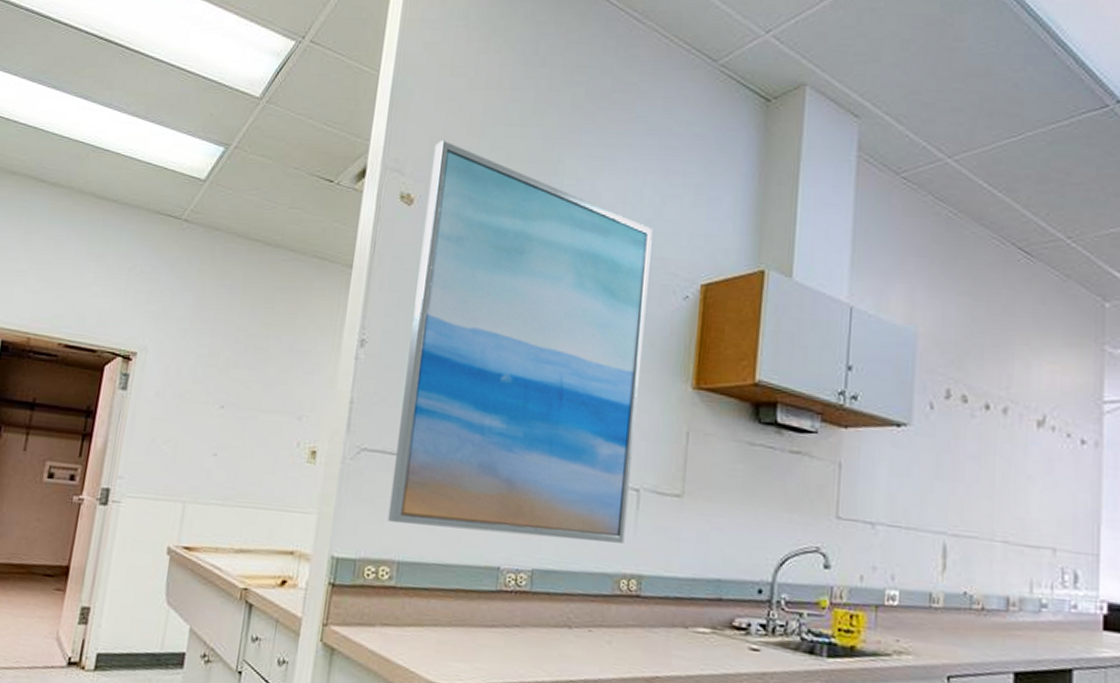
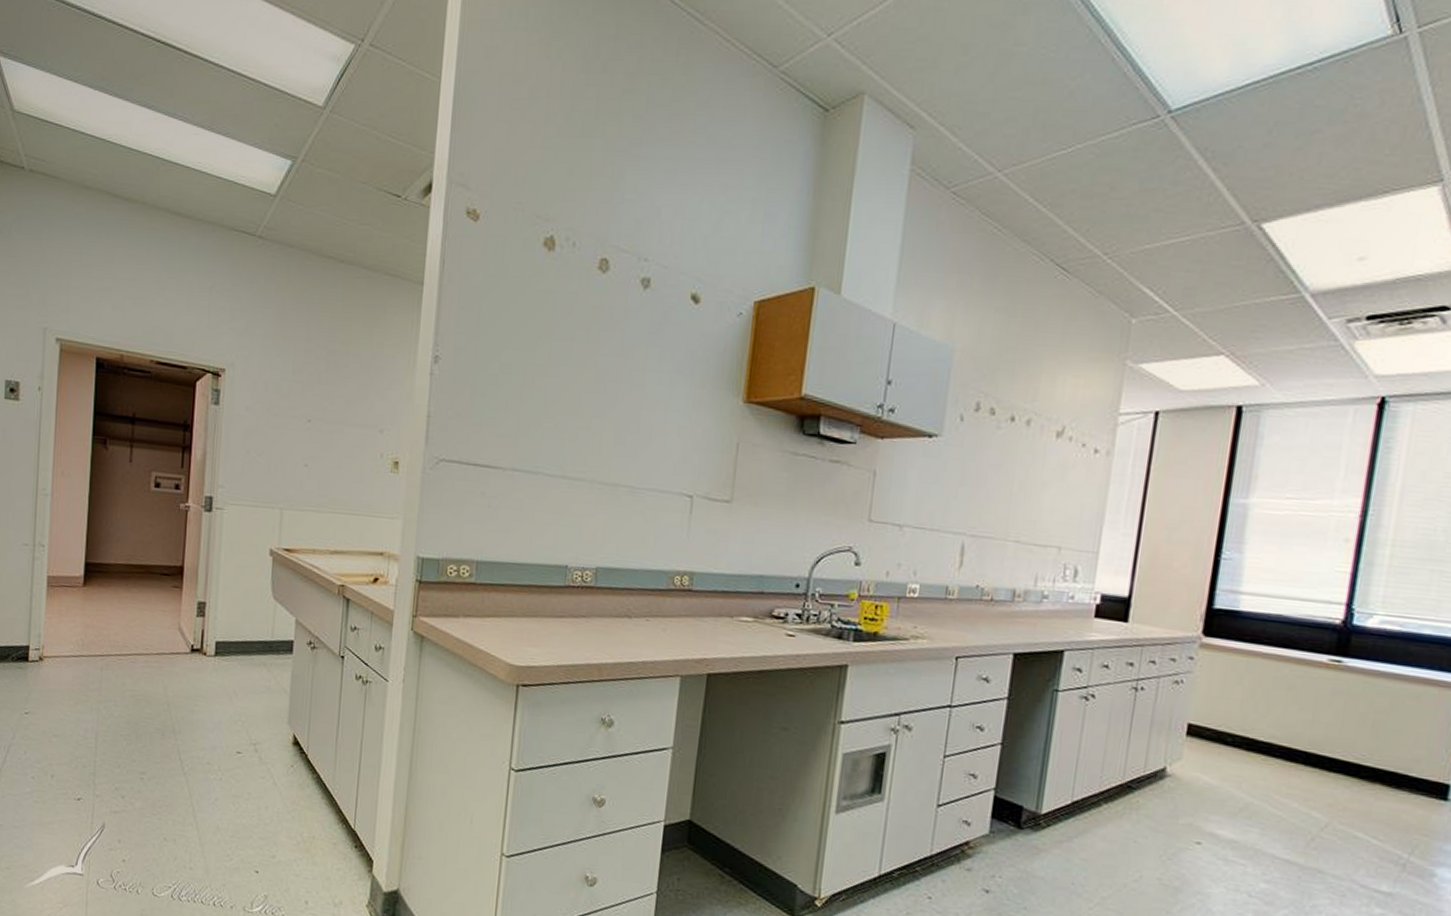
wall art: present [387,140,653,543] -> none [466,153,710,544]

